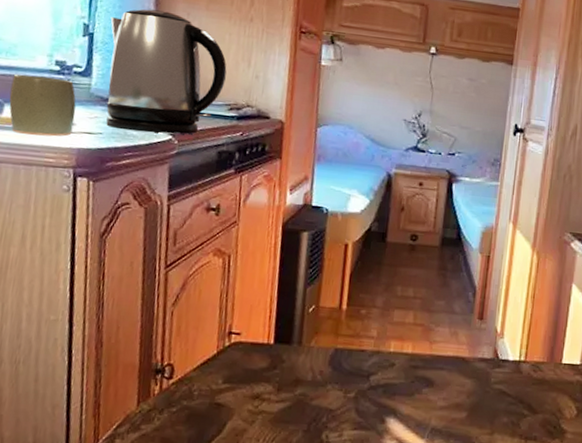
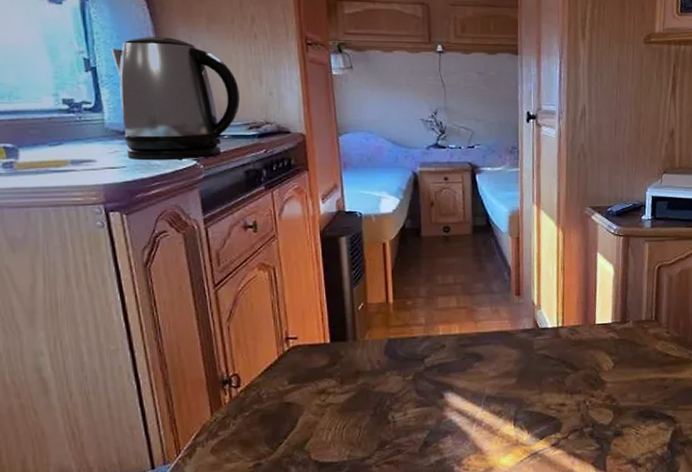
mug: present [9,74,76,137] -> none [21,117,95,177]

